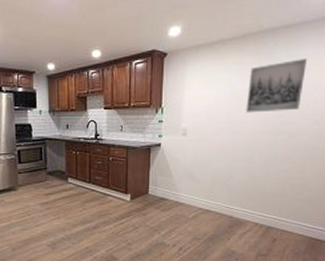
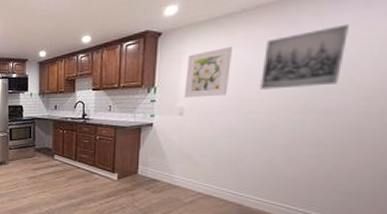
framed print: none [187,72,225,119] -> present [184,47,232,98]

